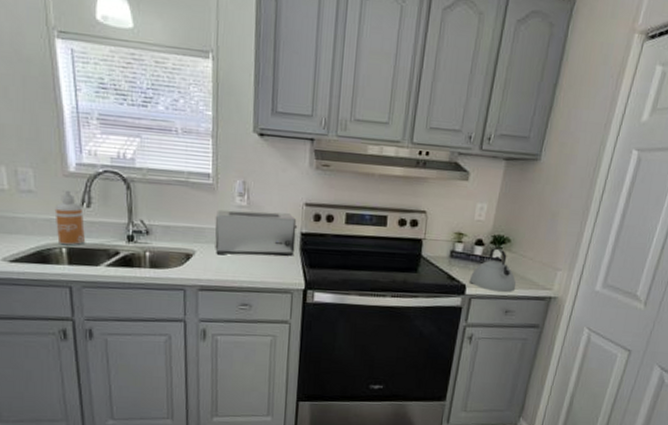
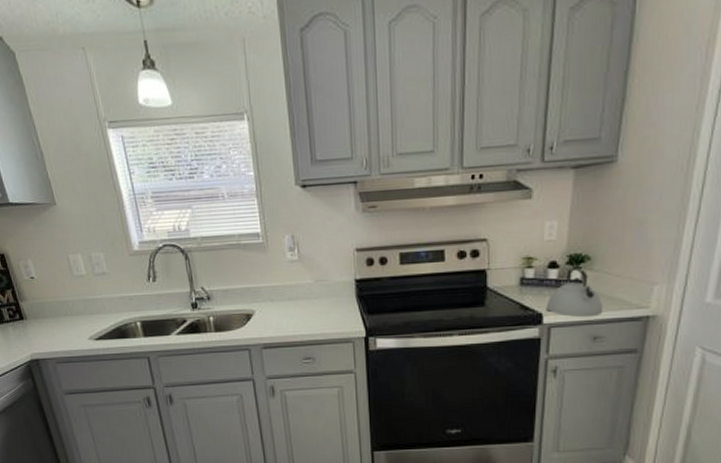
soap dispenser: present [54,189,85,246] -> none [126,267,155,320]
toaster: present [214,209,298,256] -> none [269,262,351,312]

